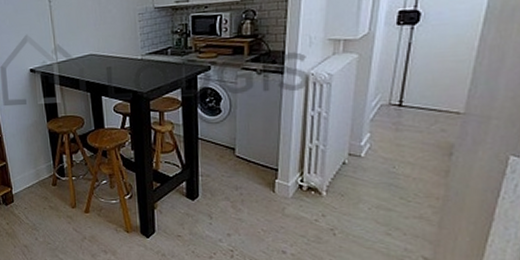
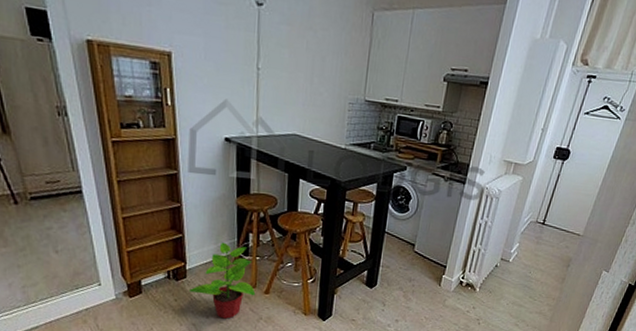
potted plant: none [17,166,77,240] -> present [188,242,256,319]

